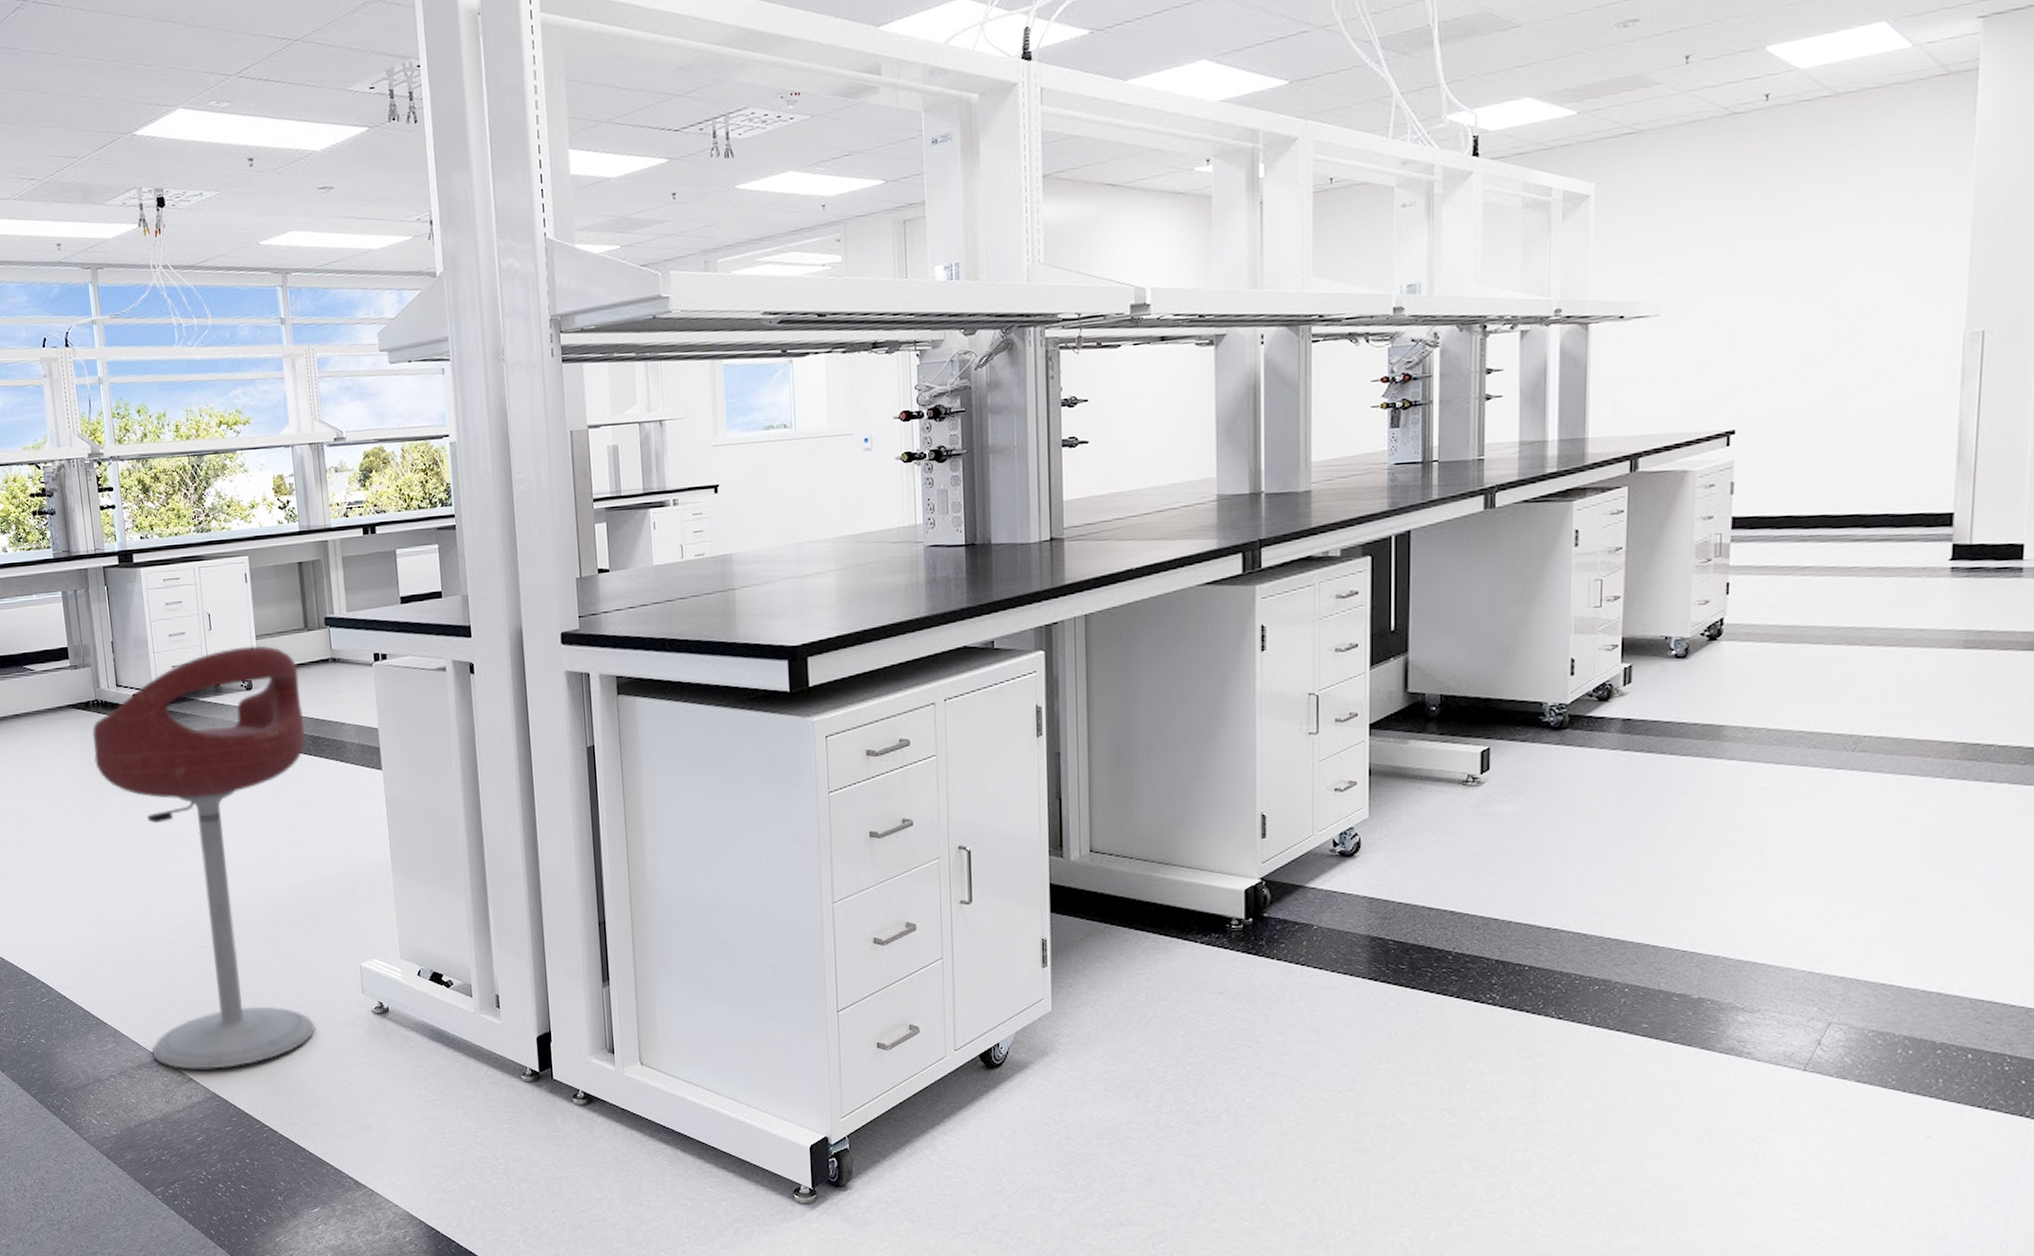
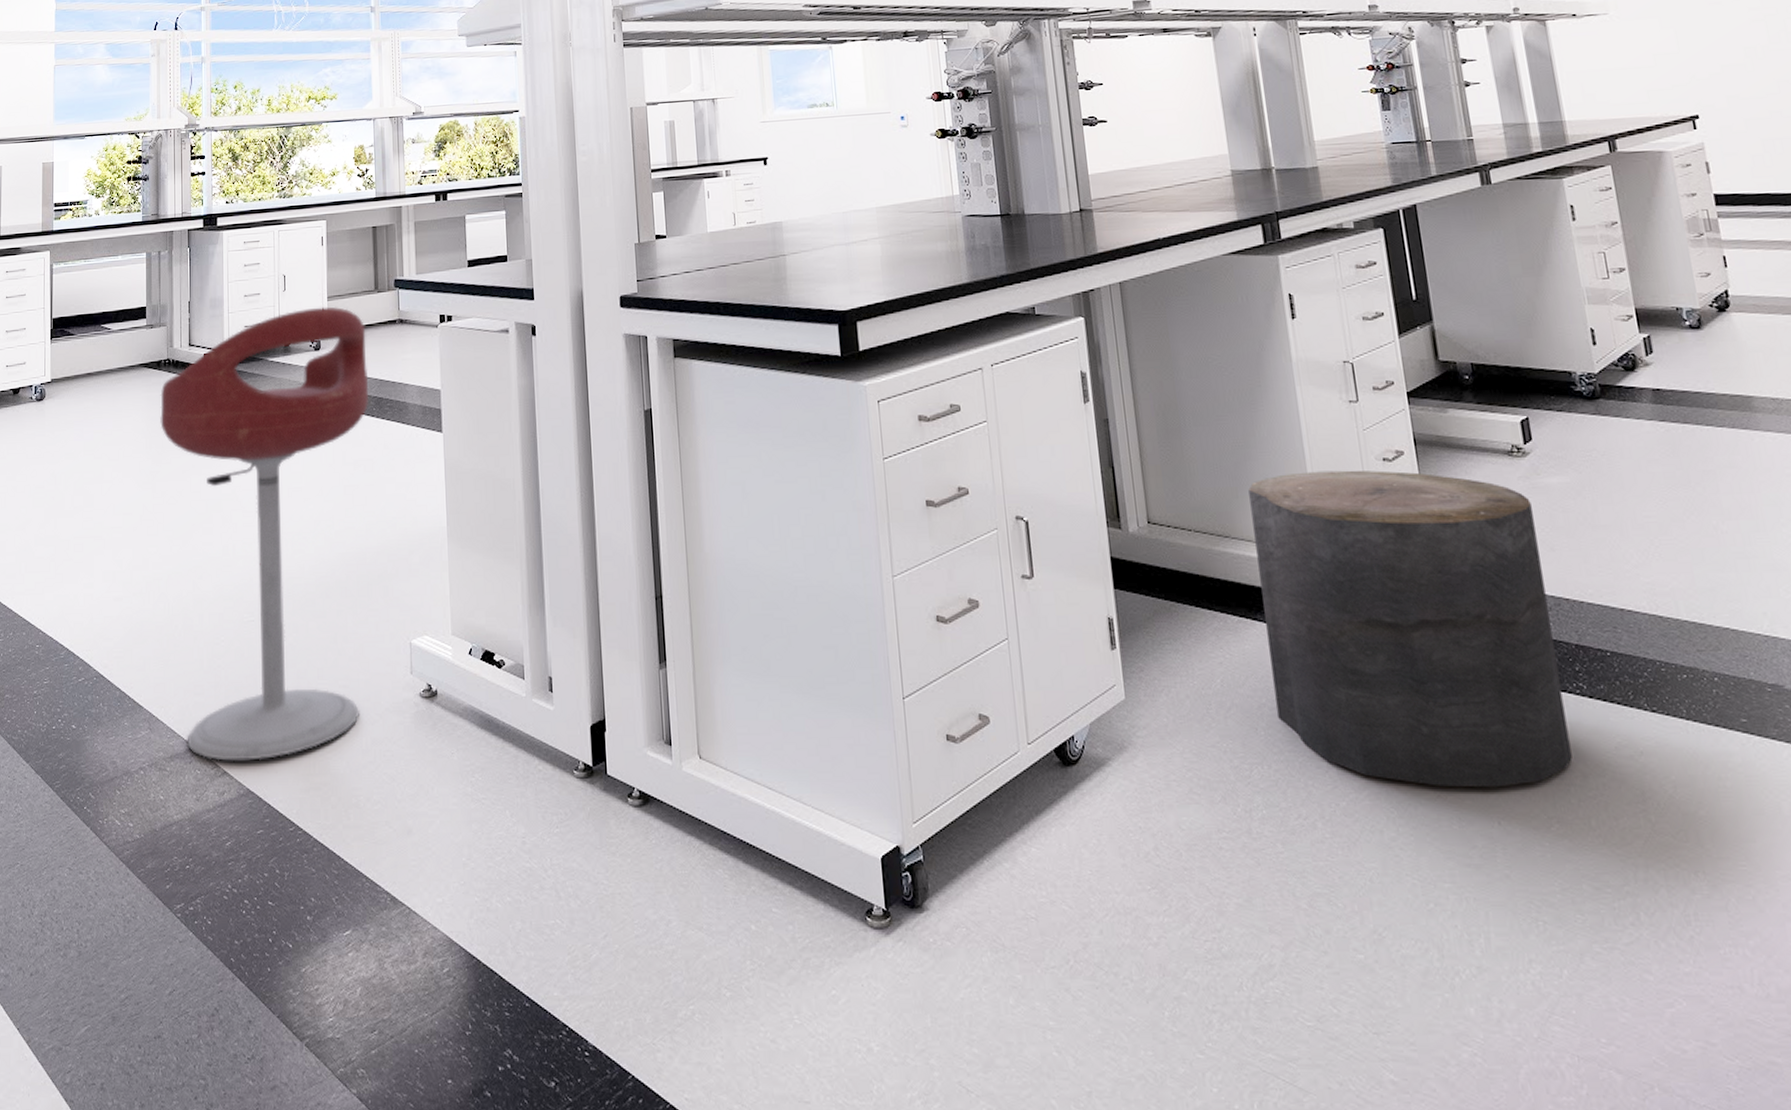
stool: none [1195,800,1477,1085] -> present [1248,470,1573,788]

